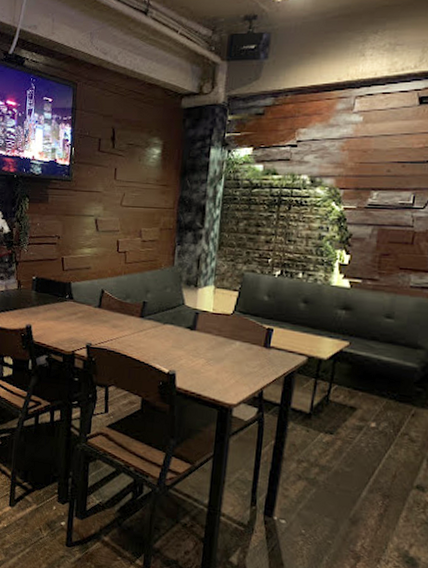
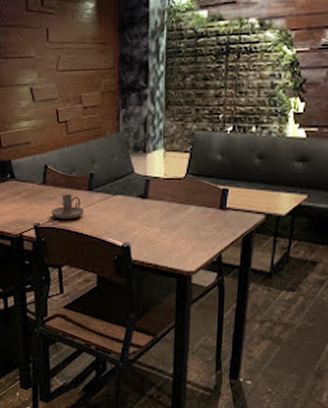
candle holder: none [103,319,135,343] -> present [51,194,85,220]

